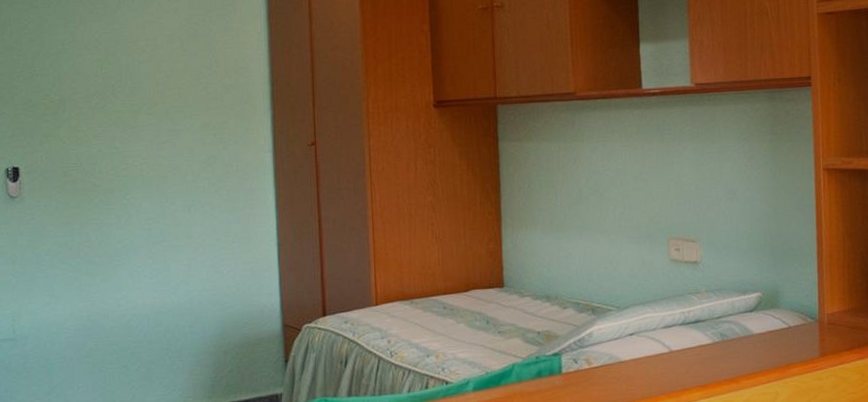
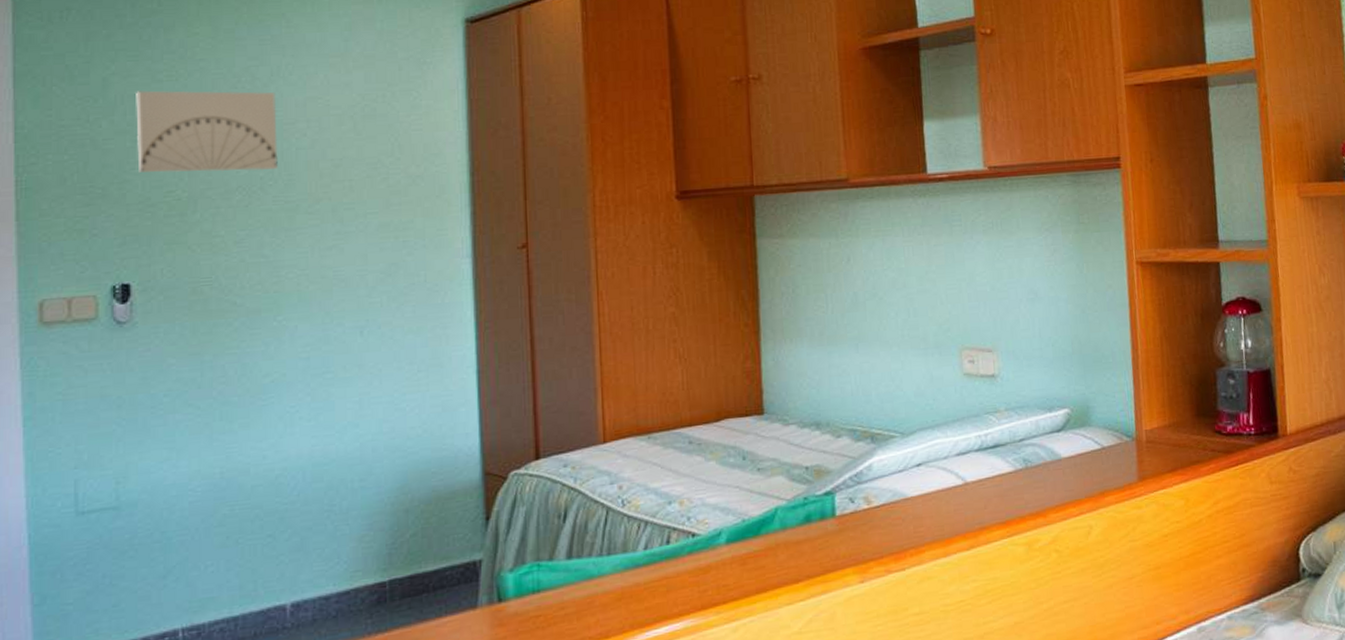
wall art: none [19,15,125,80] -> present [136,90,278,173]

